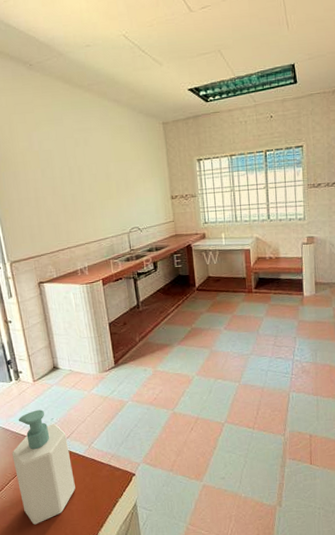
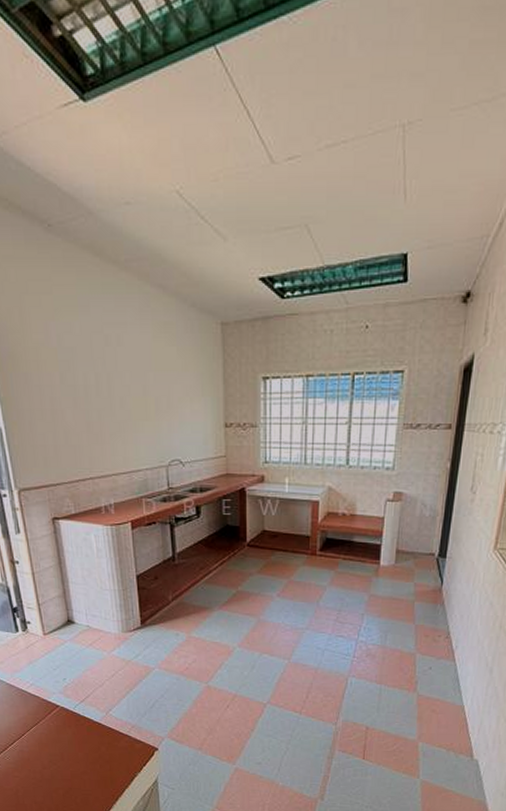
soap bottle: present [12,409,76,525] -> none [17,667,89,790]

